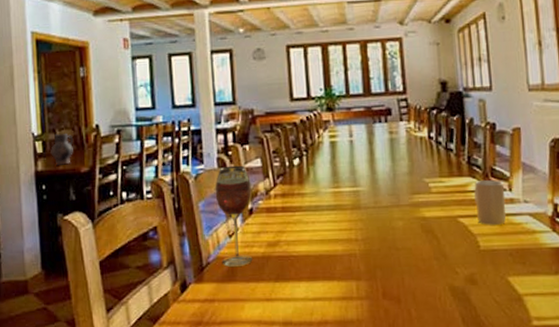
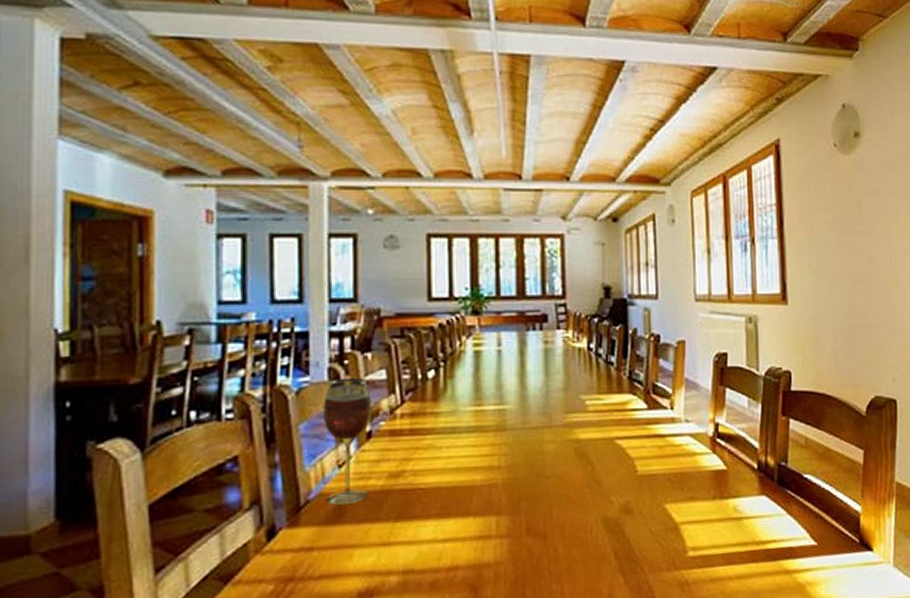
pitcher: present [50,134,73,165] -> none [82,332,119,374]
cup: present [474,180,507,225] -> none [634,397,667,448]

